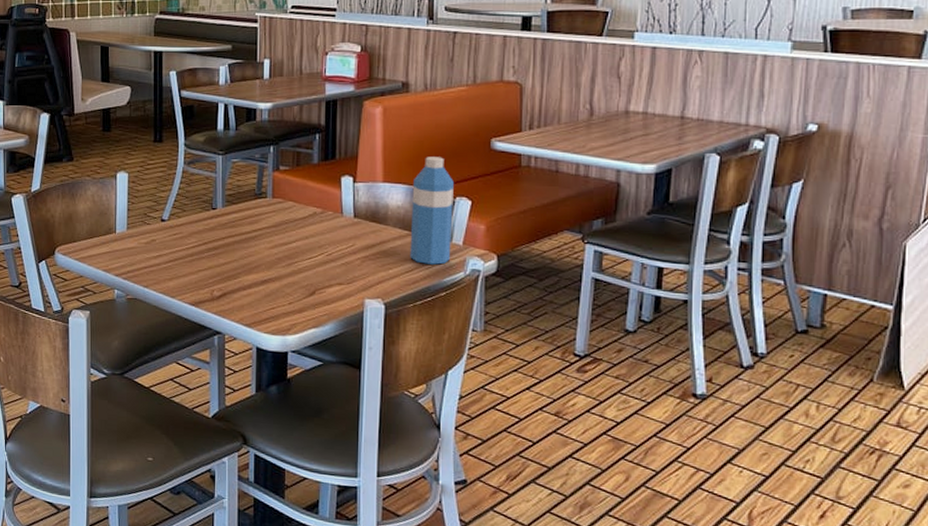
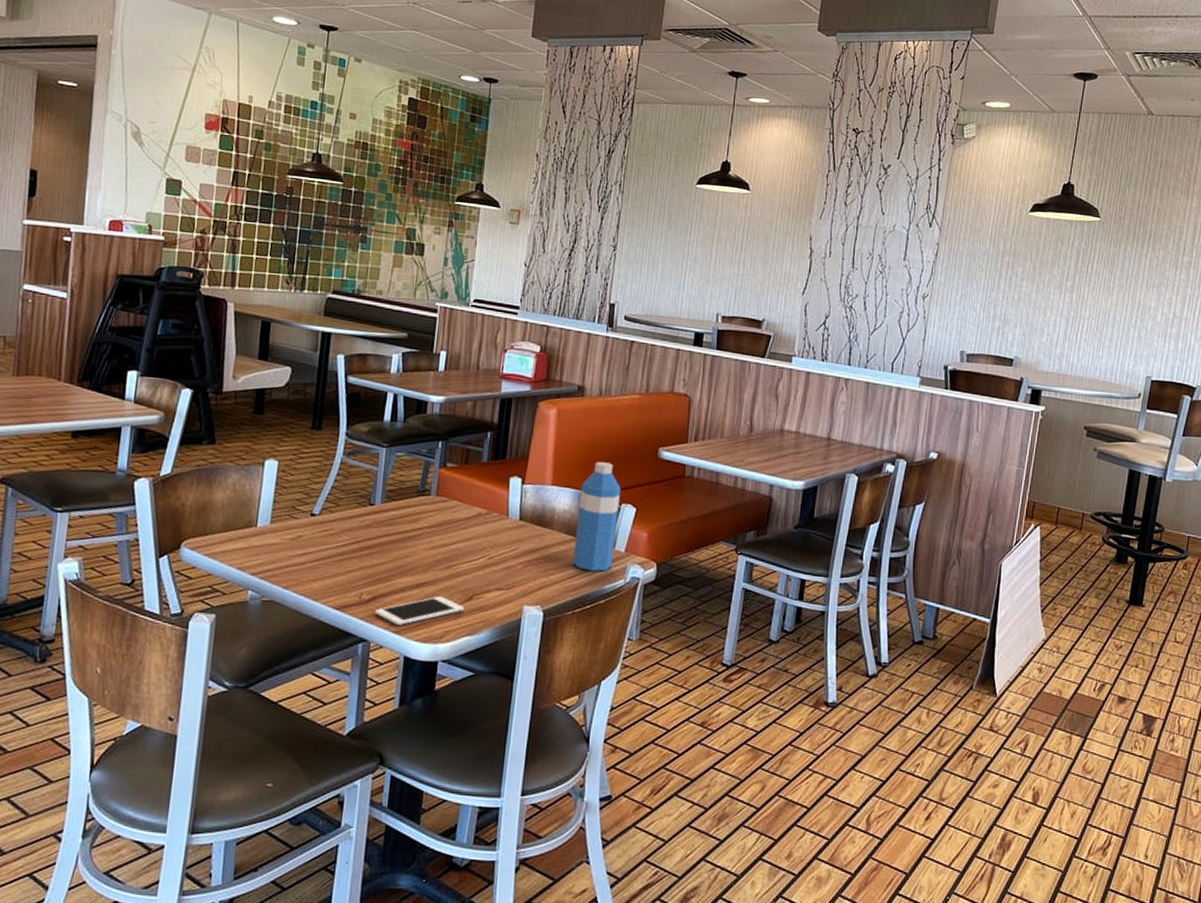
cell phone: none [227,291,308,320] -> present [375,596,464,626]

